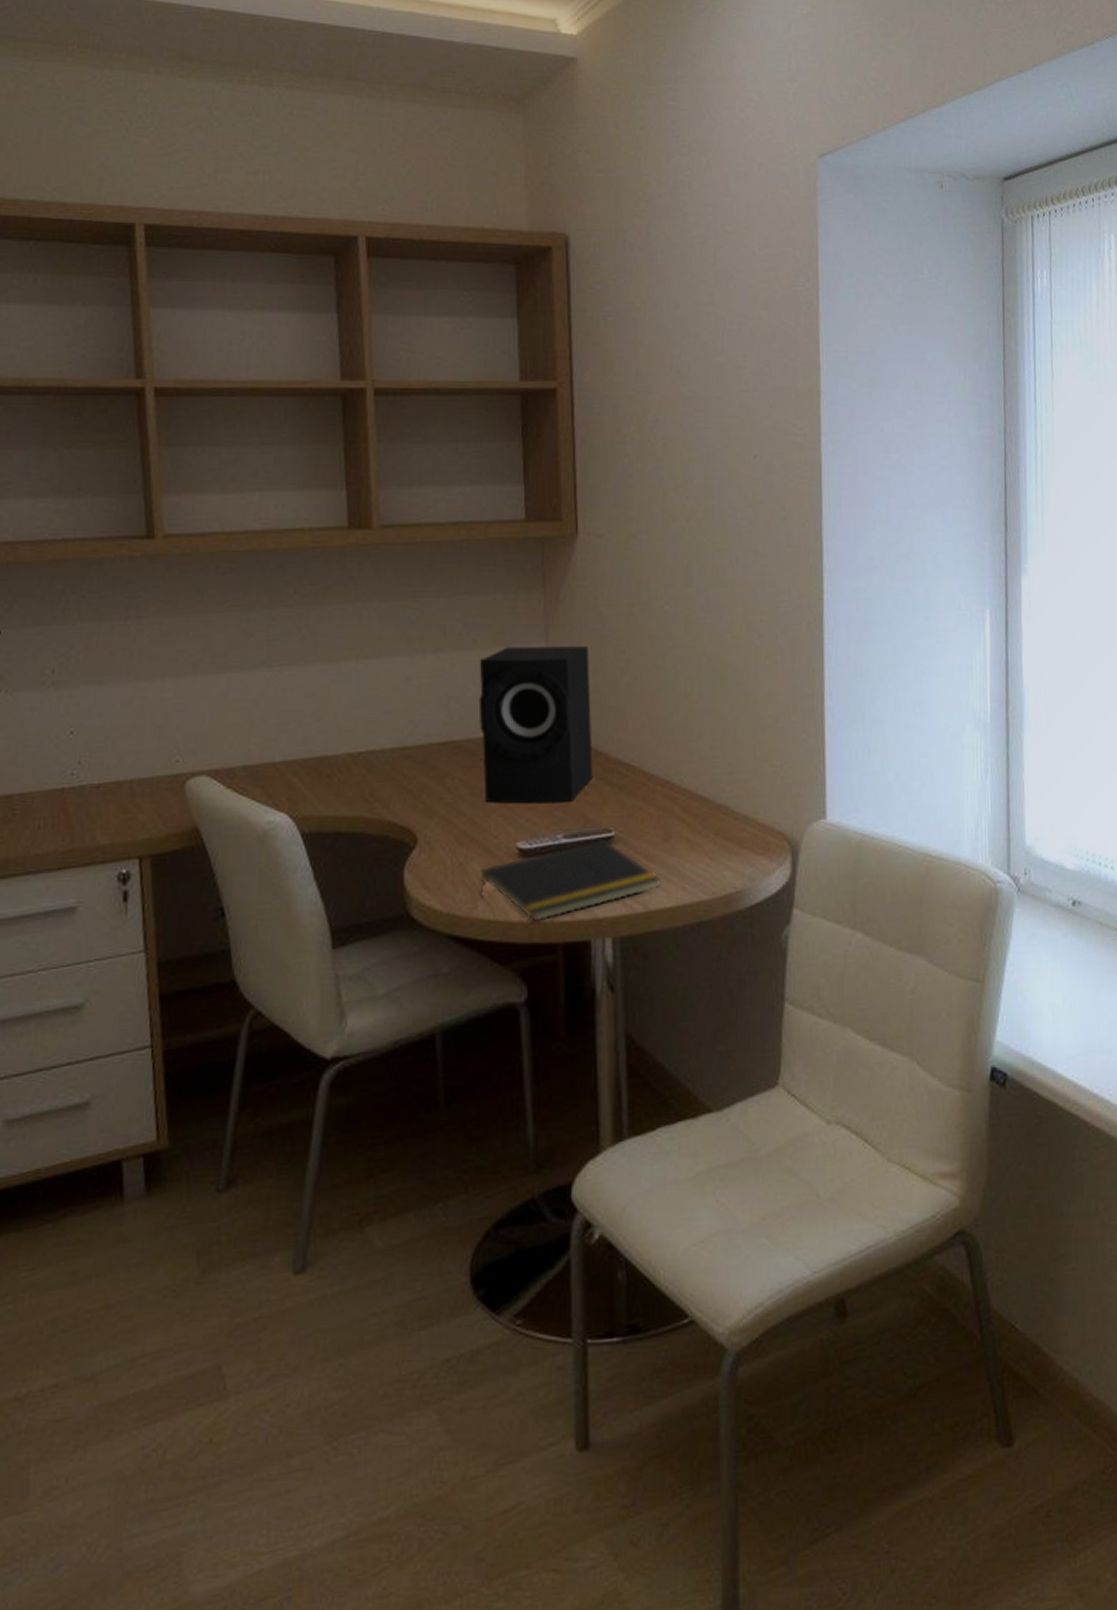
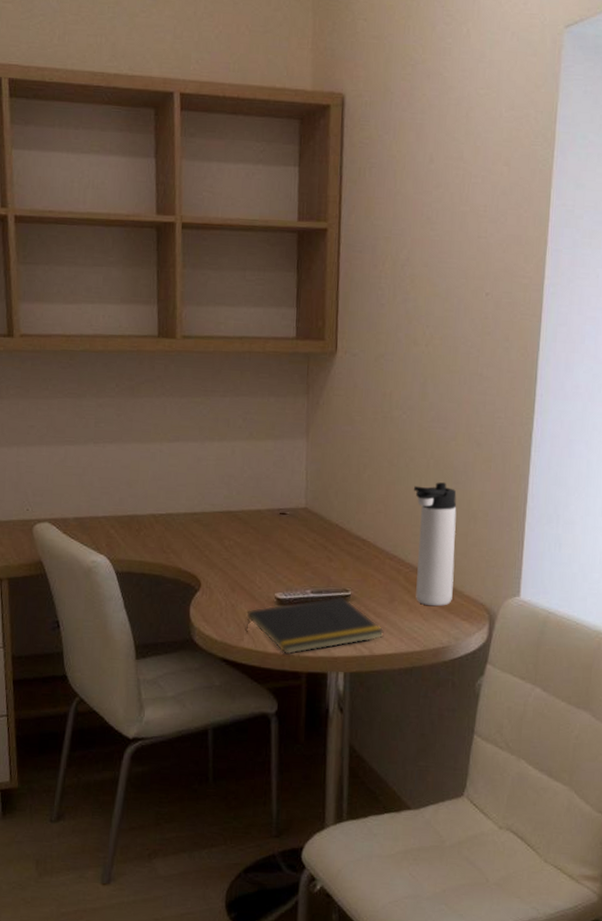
speaker: present [478,646,593,804] -> none [252,440,340,566]
thermos bottle: none [685,685,743,841] -> present [414,482,457,607]

